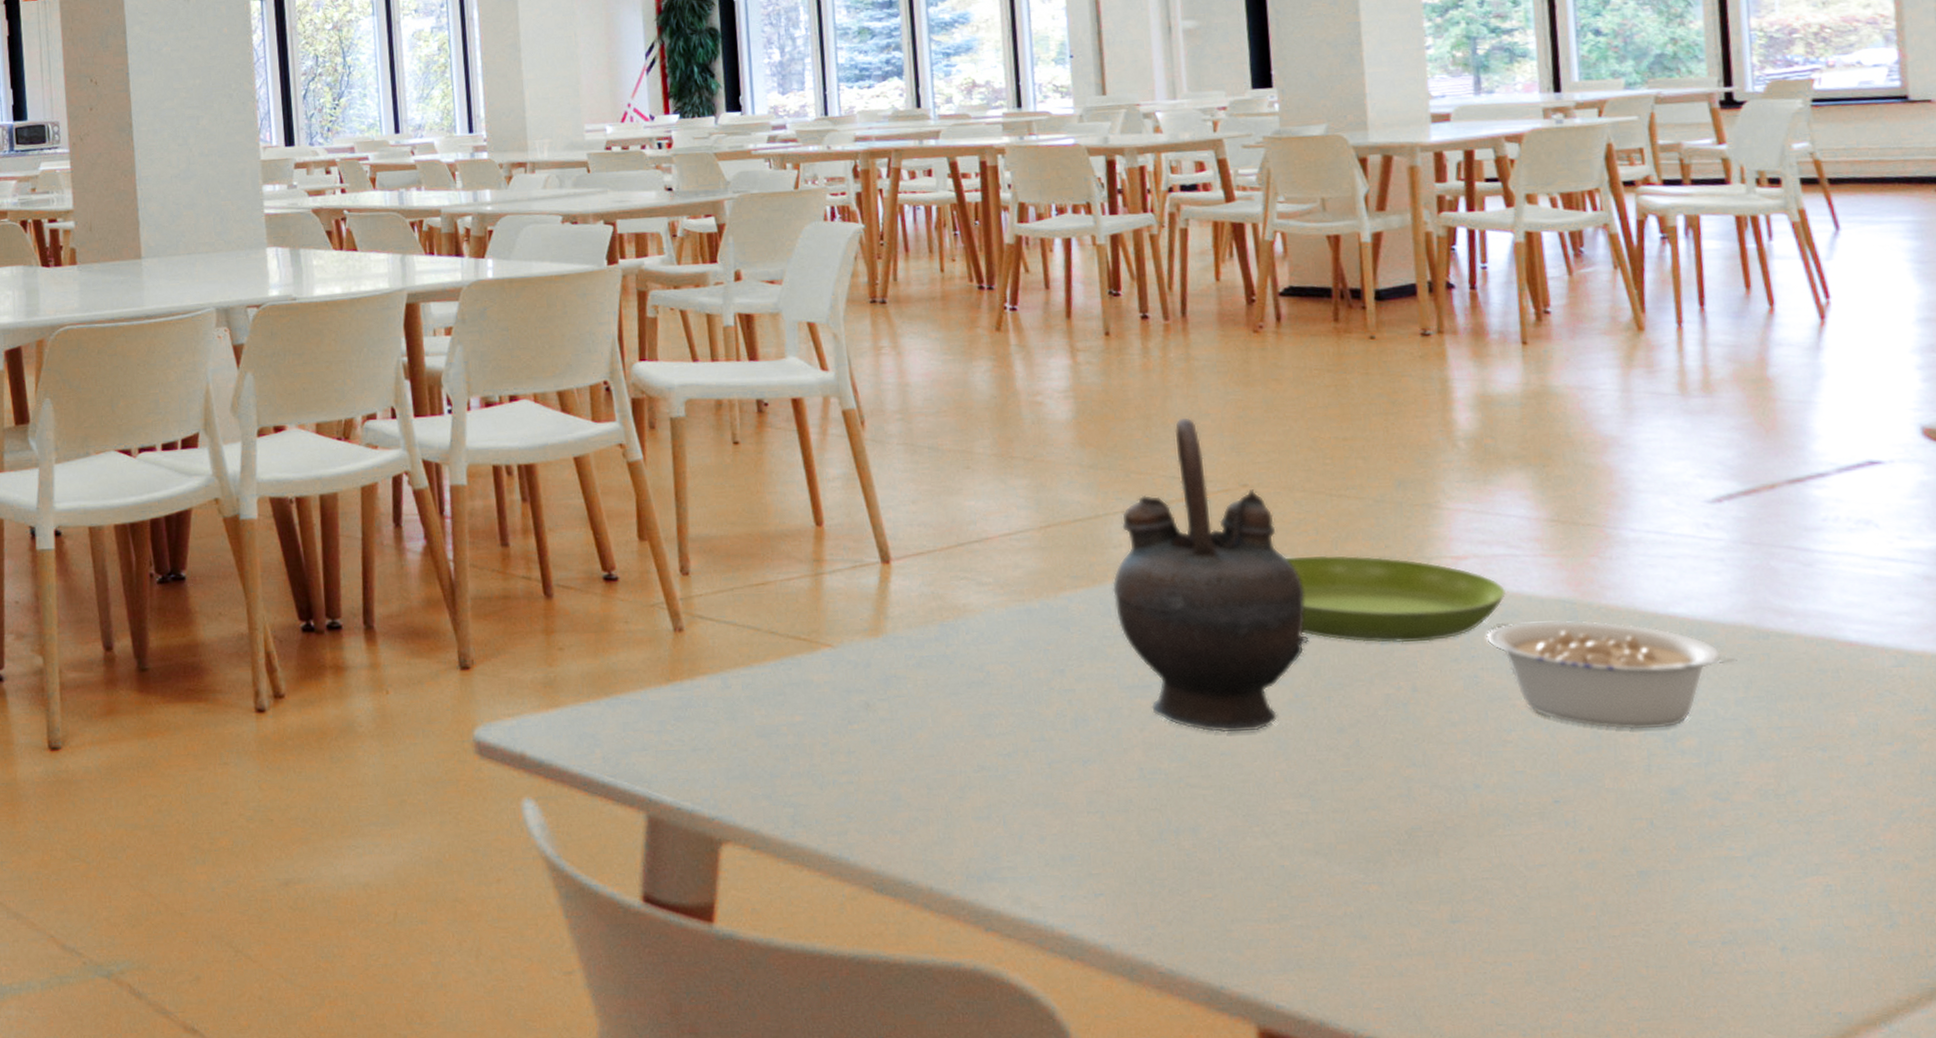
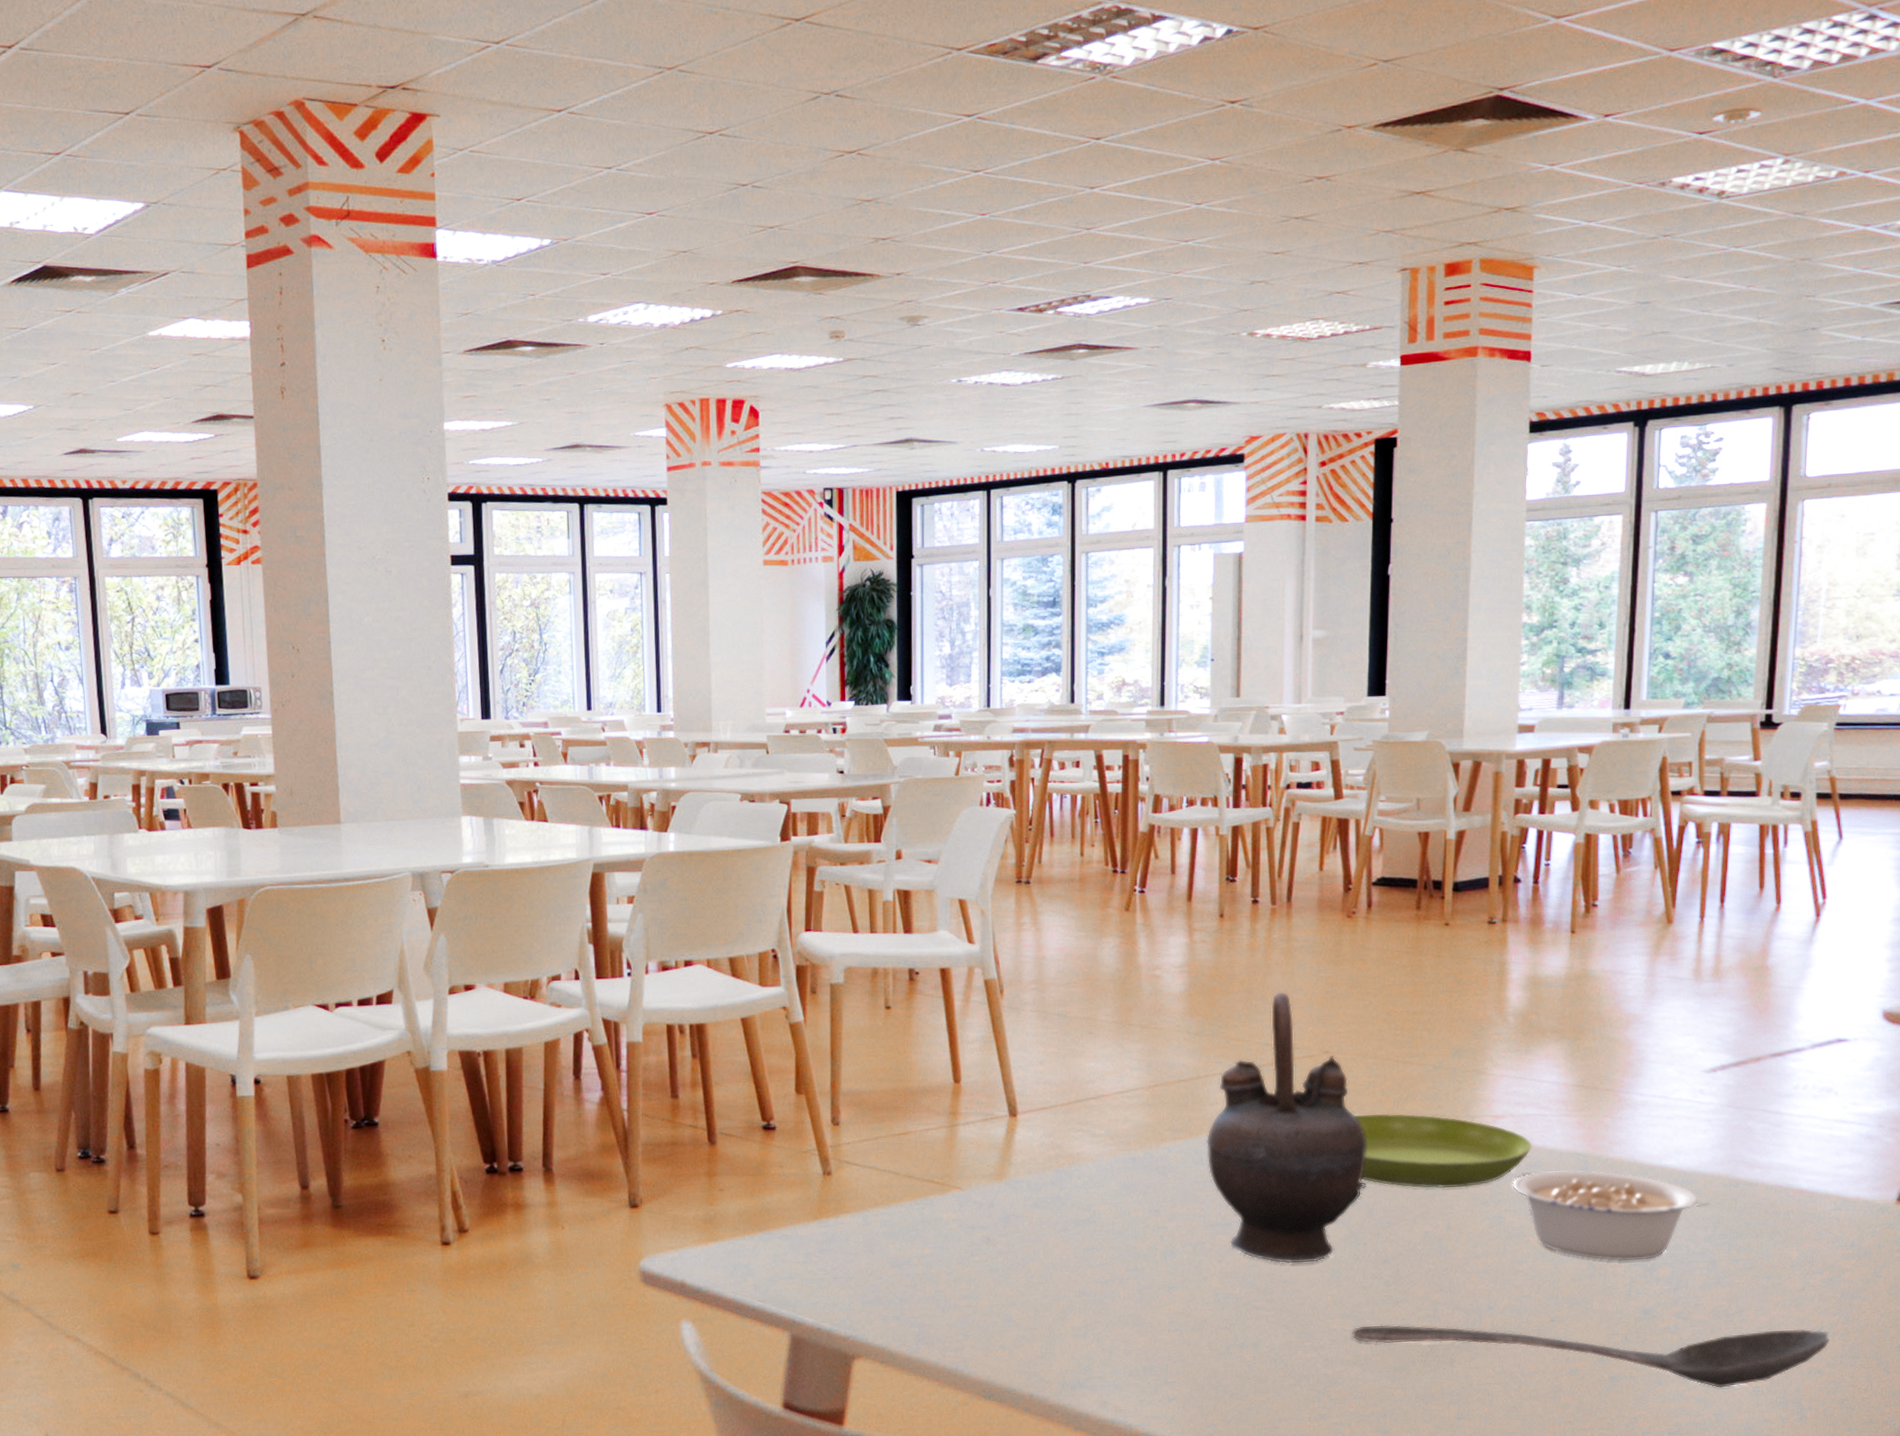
stirrer: none [1309,806,1916,886] -> present [1352,1325,1831,1388]

